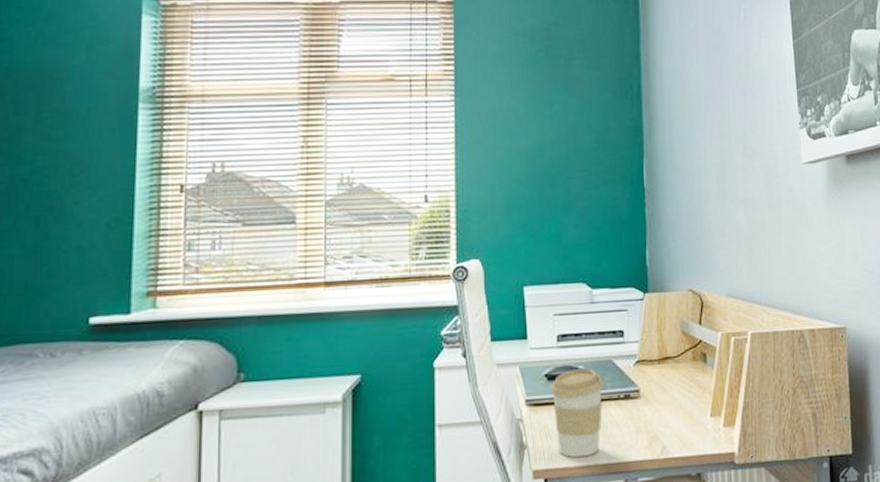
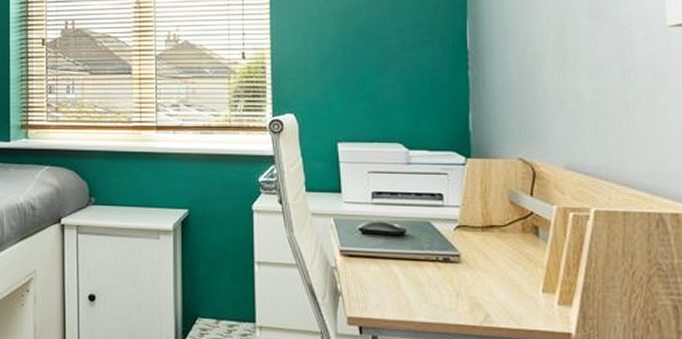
coffee cup: present [550,368,603,458] -> none [365,227,420,312]

